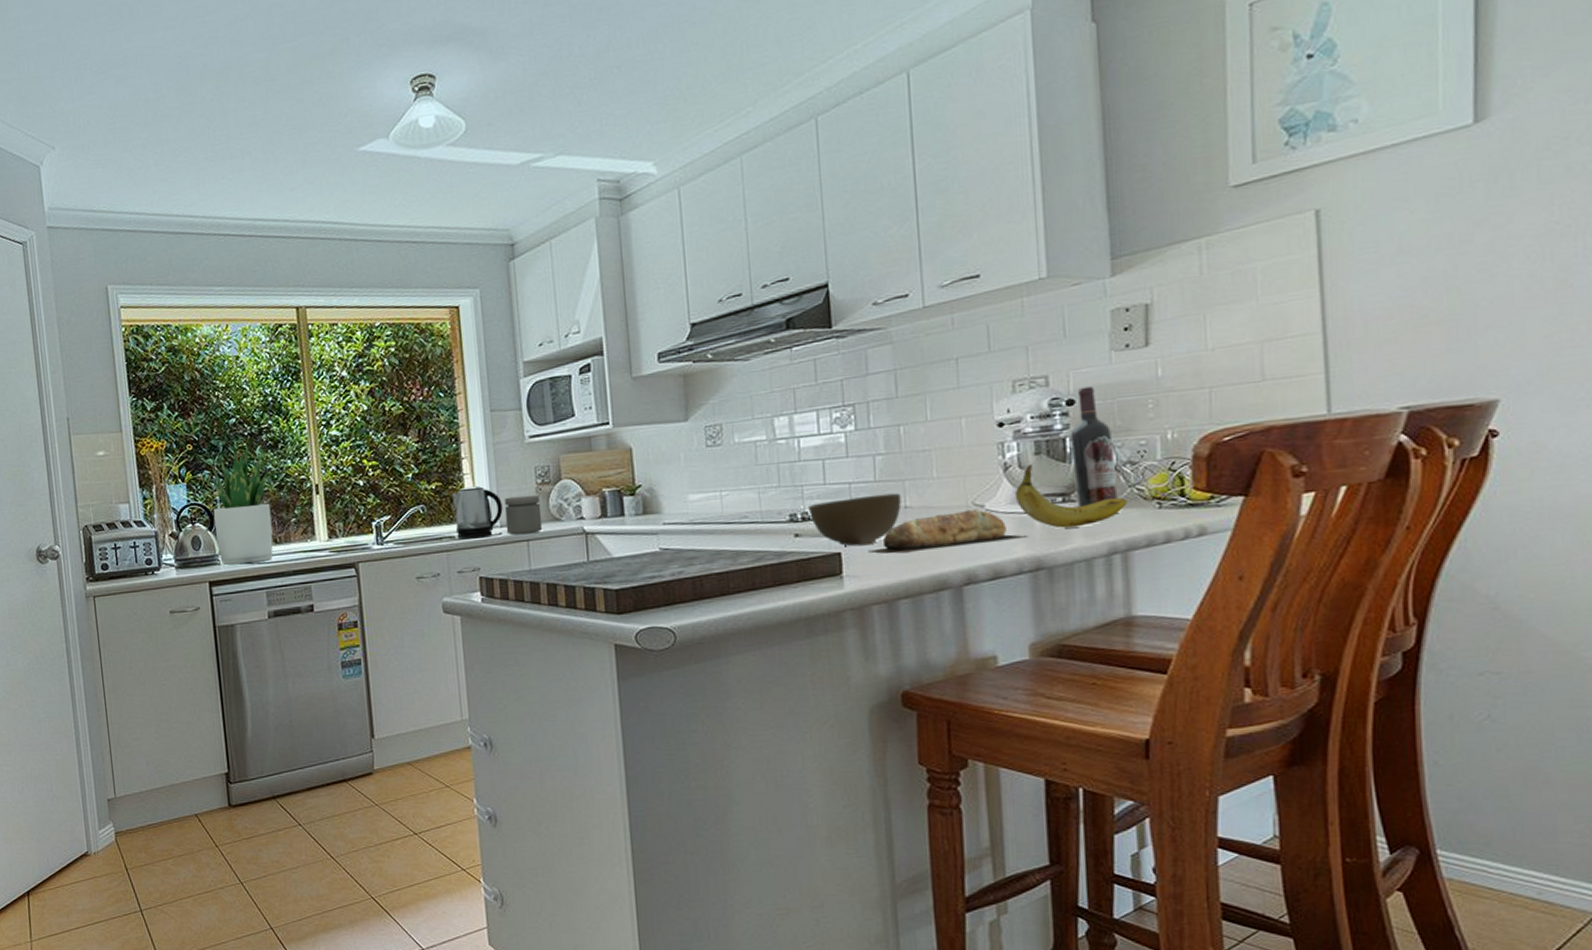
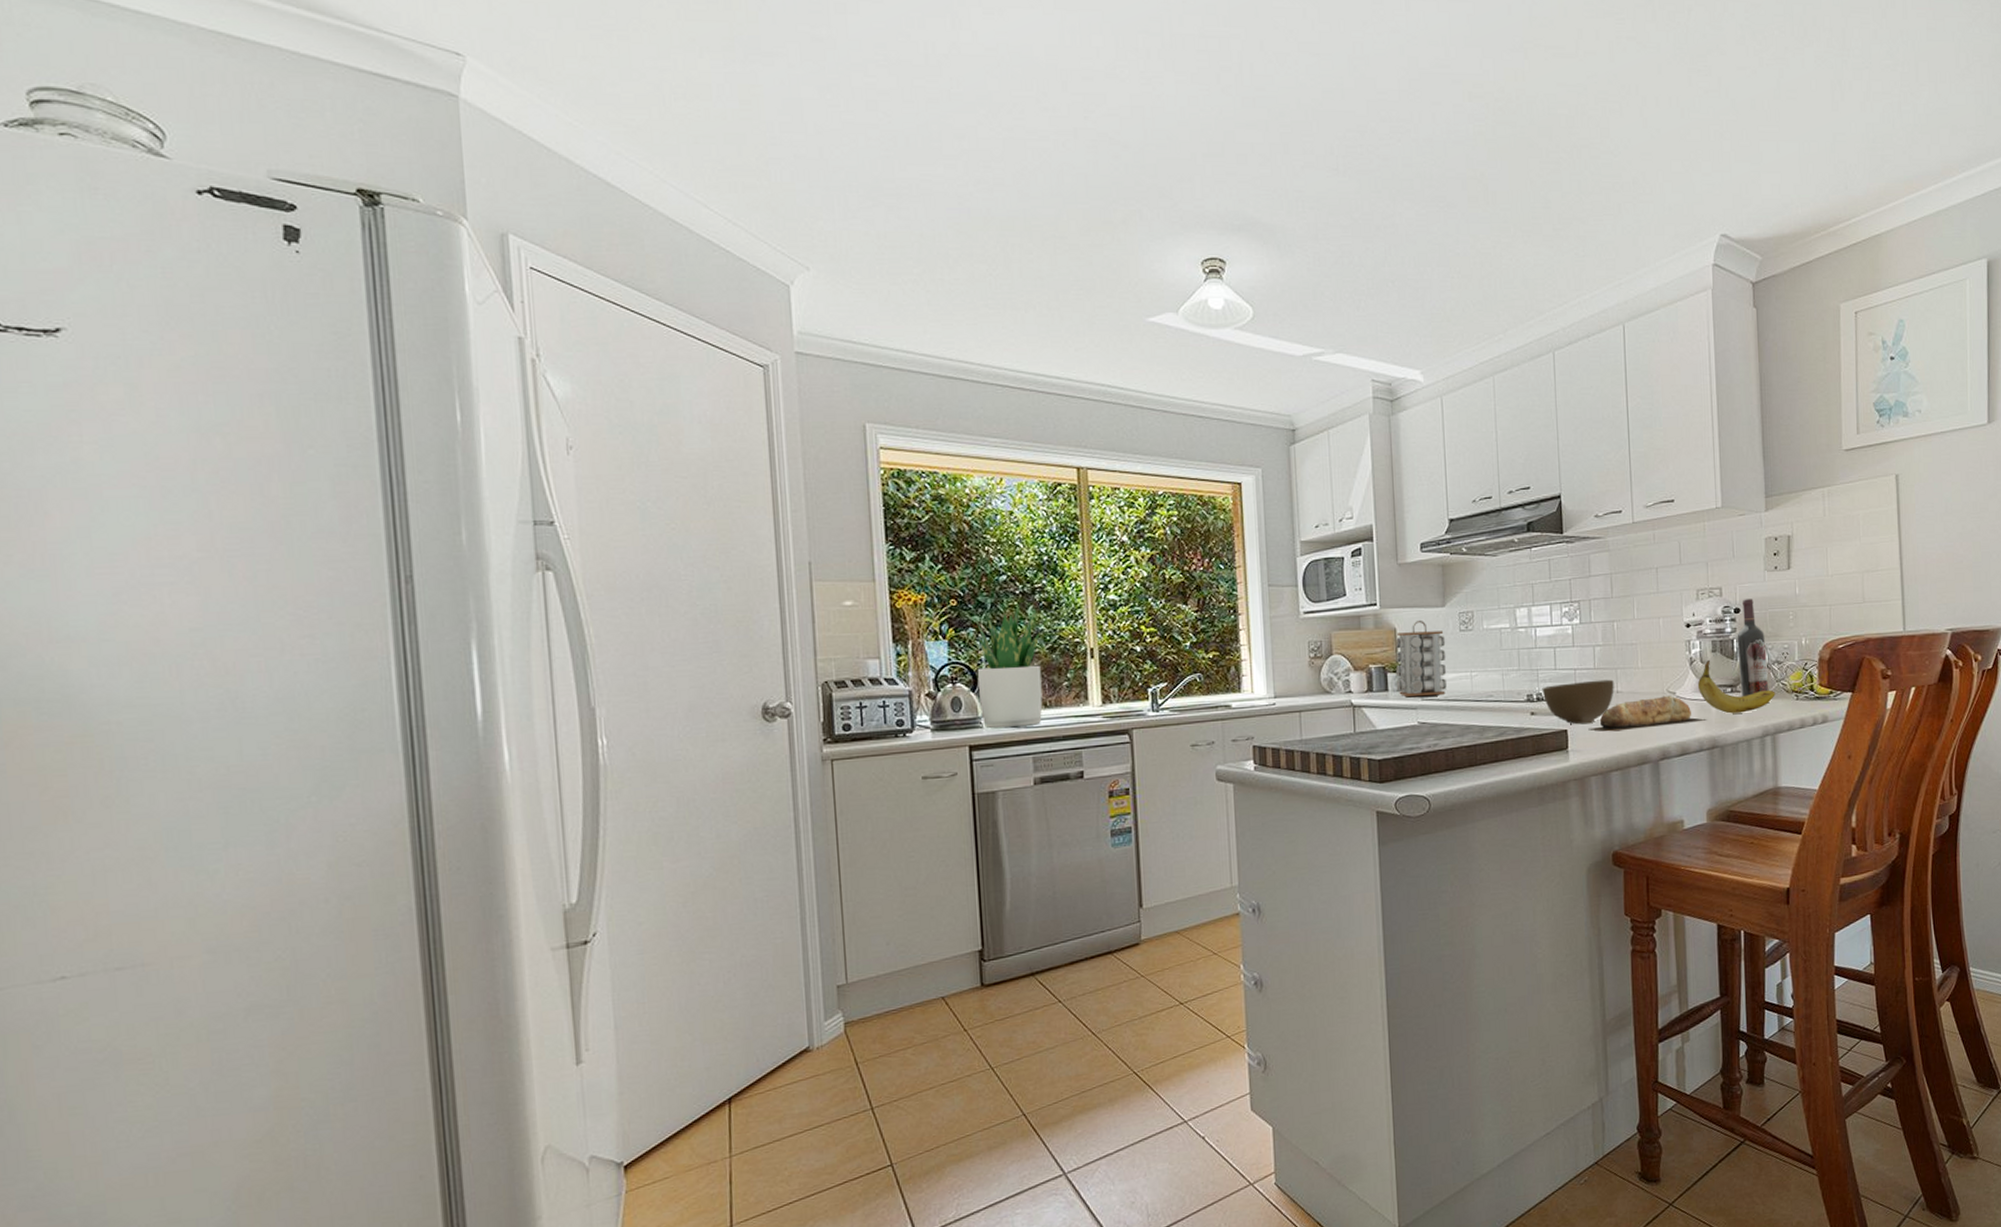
kettle: present [452,485,503,540] -> none [1229,657,1277,709]
jar: present [504,494,543,535] -> none [1278,668,1314,706]
spice rack: none [631,437,692,522] -> present [1395,619,1447,698]

